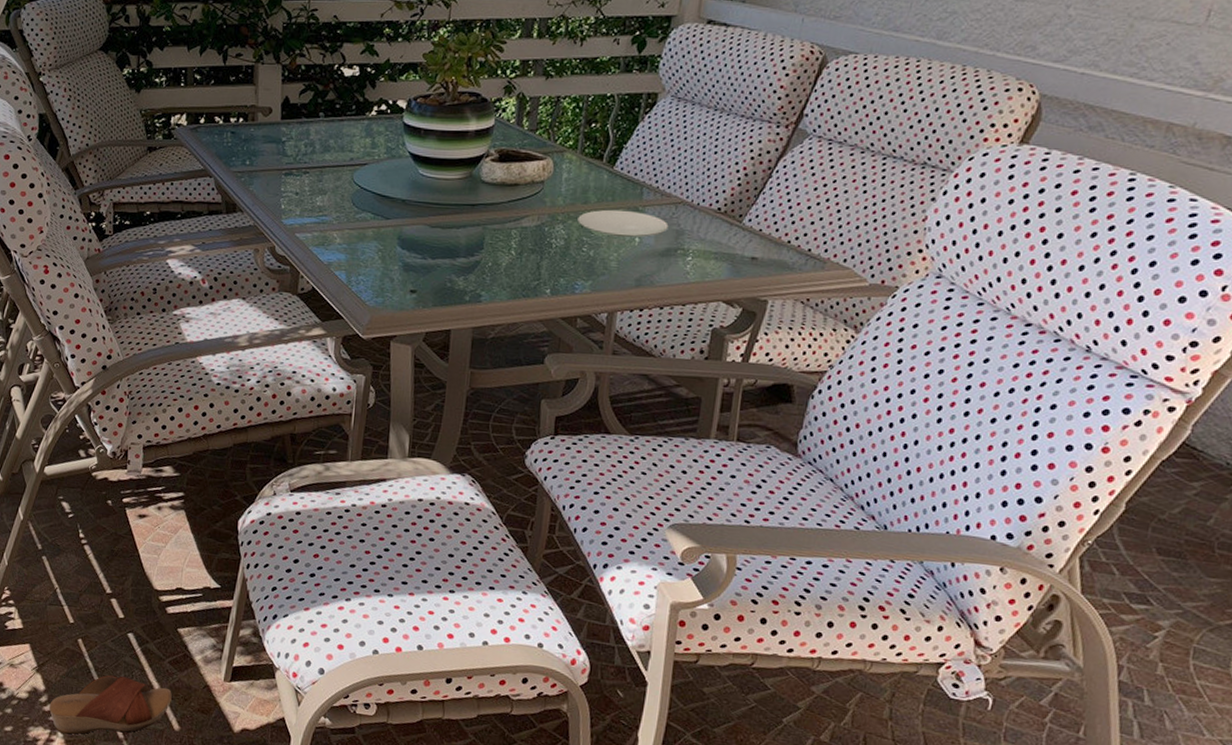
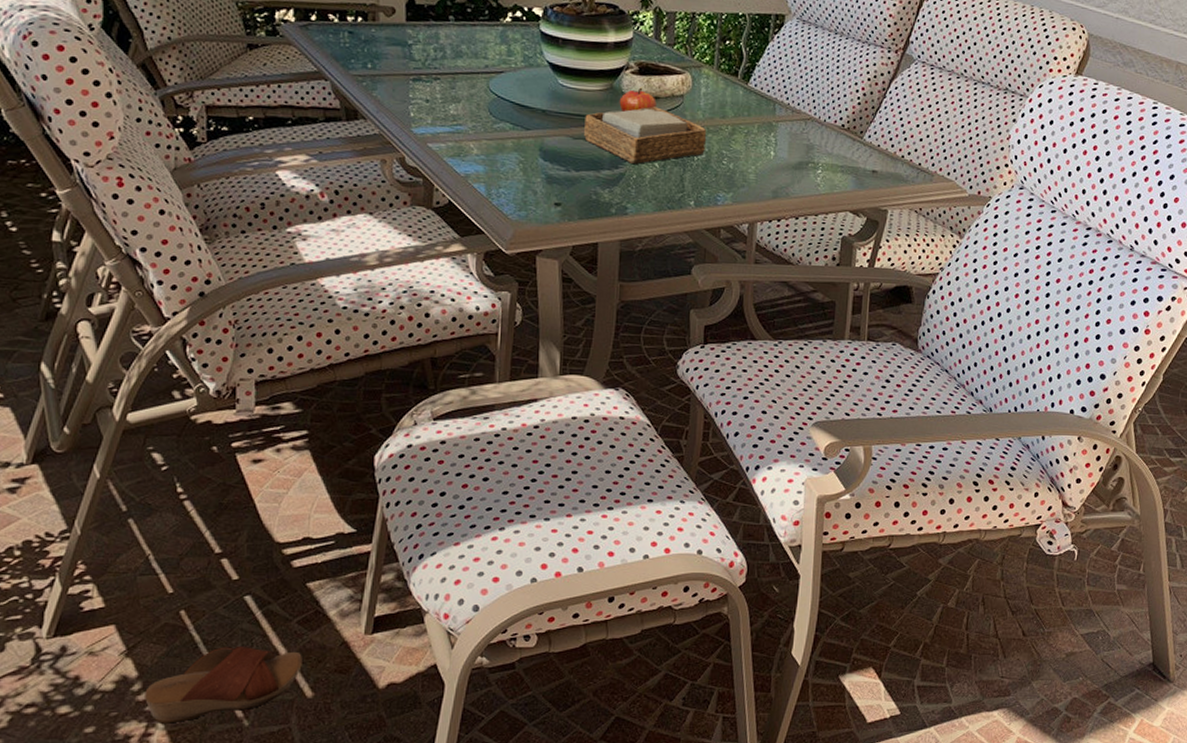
napkin holder: none [441,194,567,252] -> present [584,107,707,164]
fruit: none [477,174,516,200] -> present [619,87,657,112]
plate: present [577,209,669,238] -> none [717,124,800,152]

